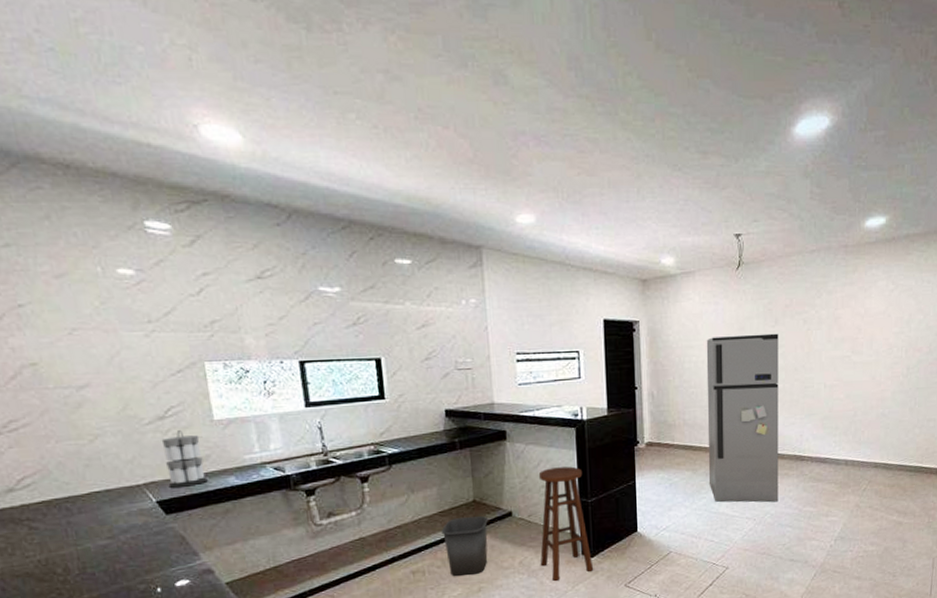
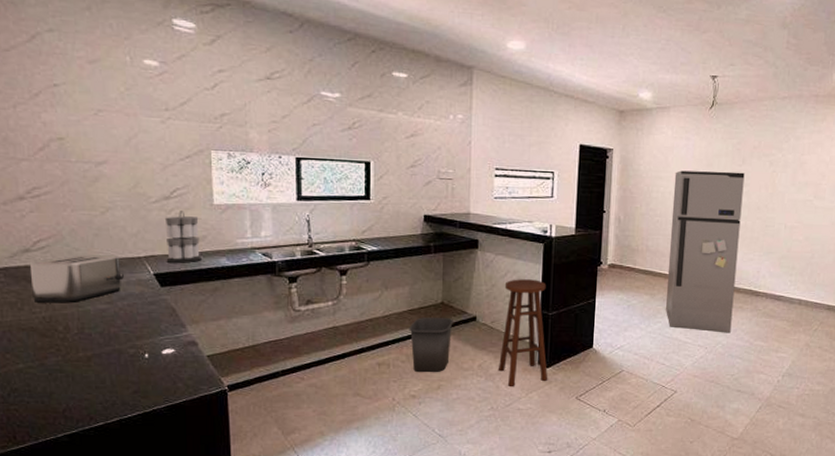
toaster: none [17,486,124,546] -> present [30,254,124,303]

